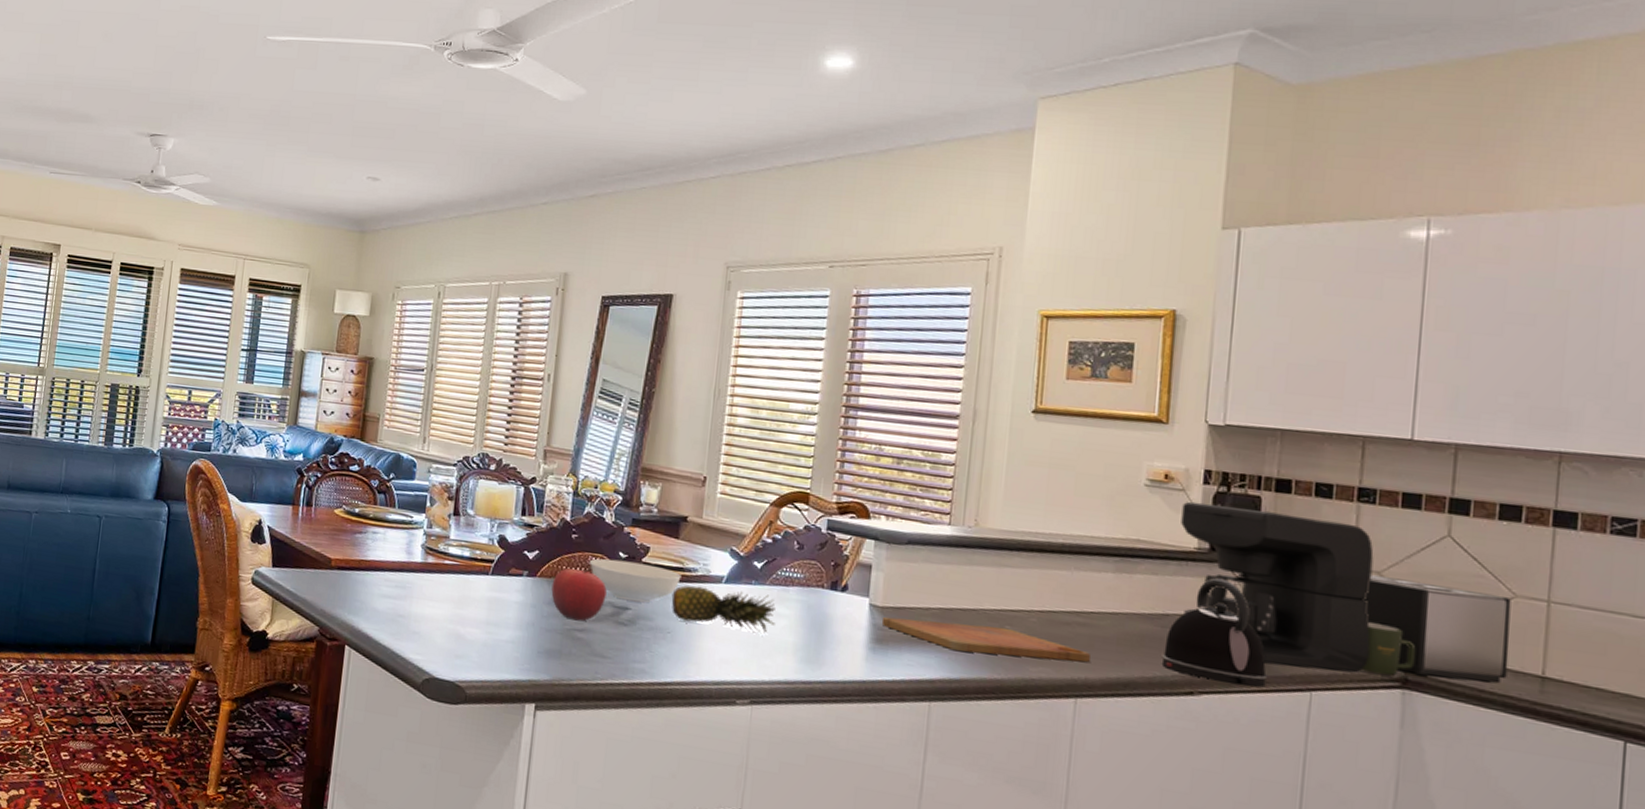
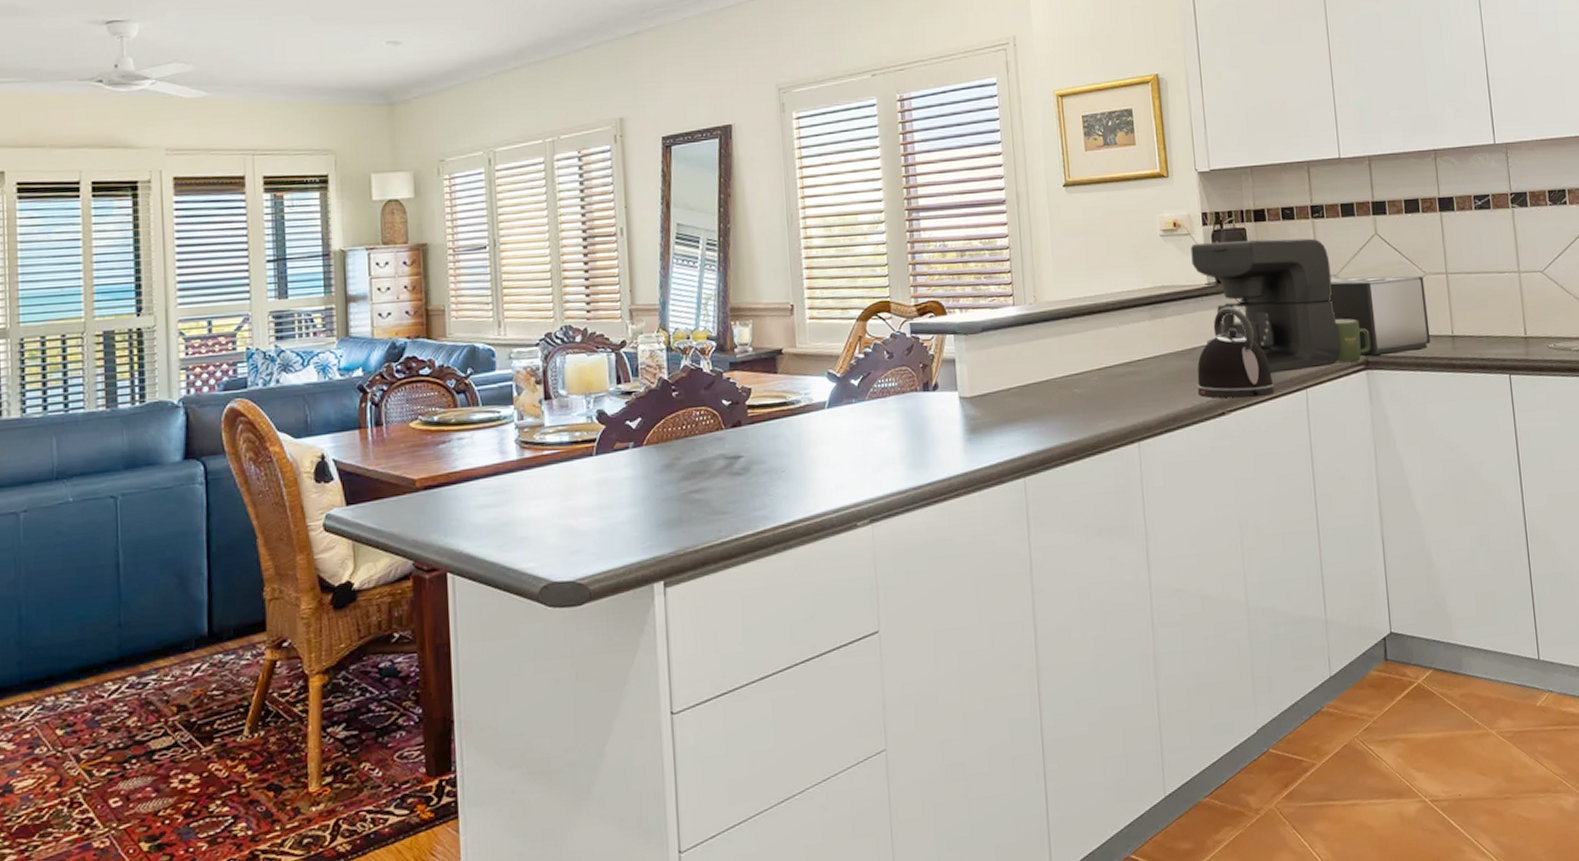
fruit: present [551,567,607,621] -> none [660,423,717,482]
bowl: present [588,558,681,604] -> none [693,406,786,449]
fruit: present [671,585,776,634] -> none [780,410,880,456]
cutting board: present [881,616,1090,663] -> none [972,391,1144,424]

